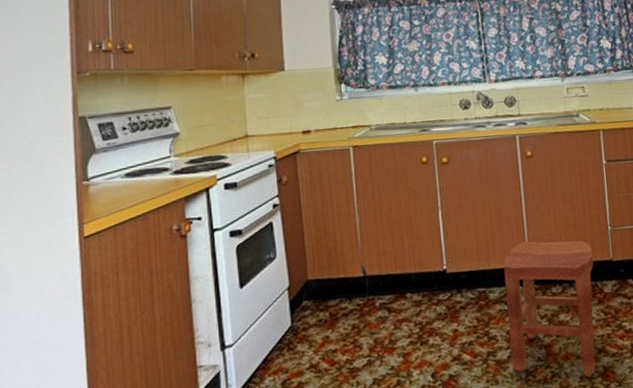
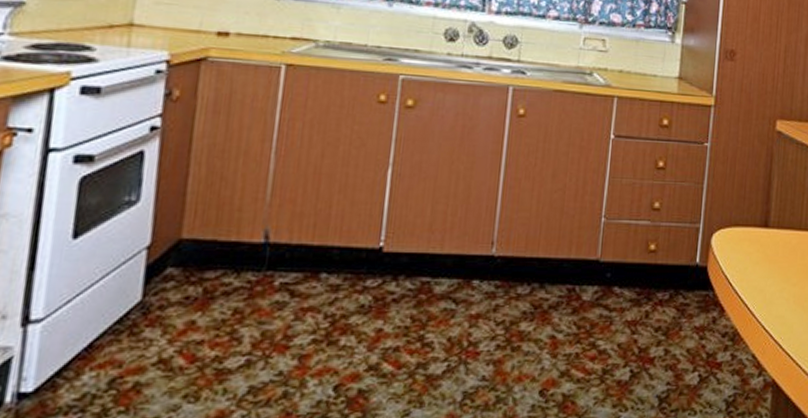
stool: present [503,240,596,378] -> none [446,223,578,407]

